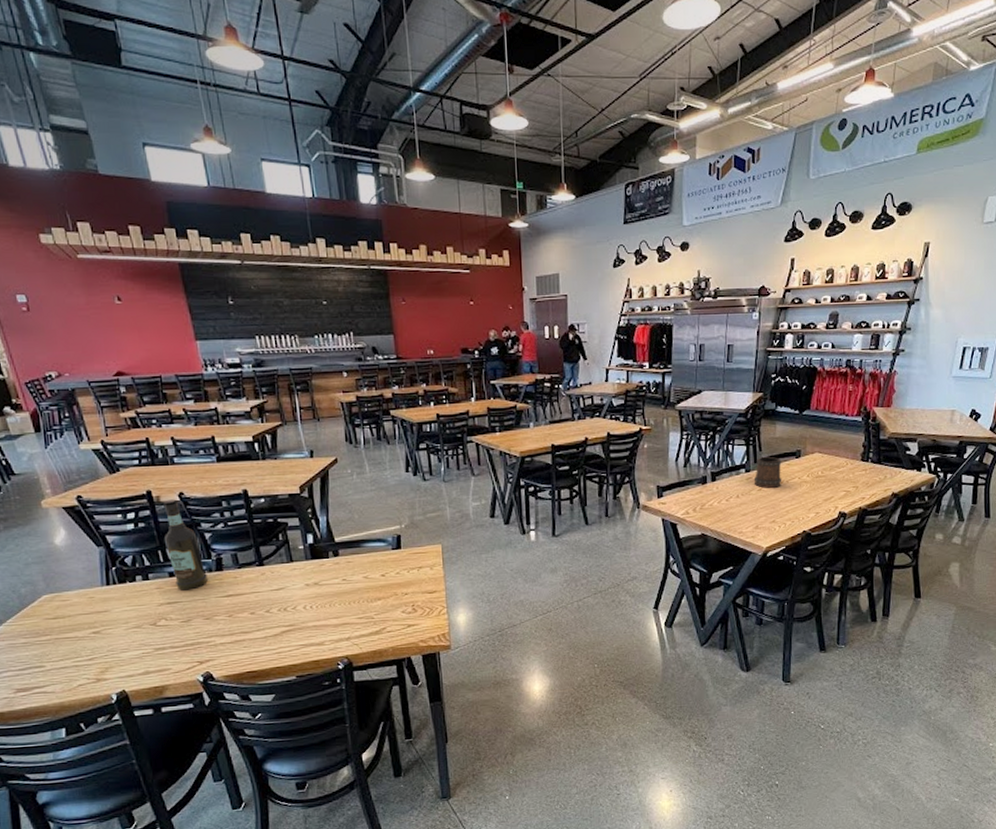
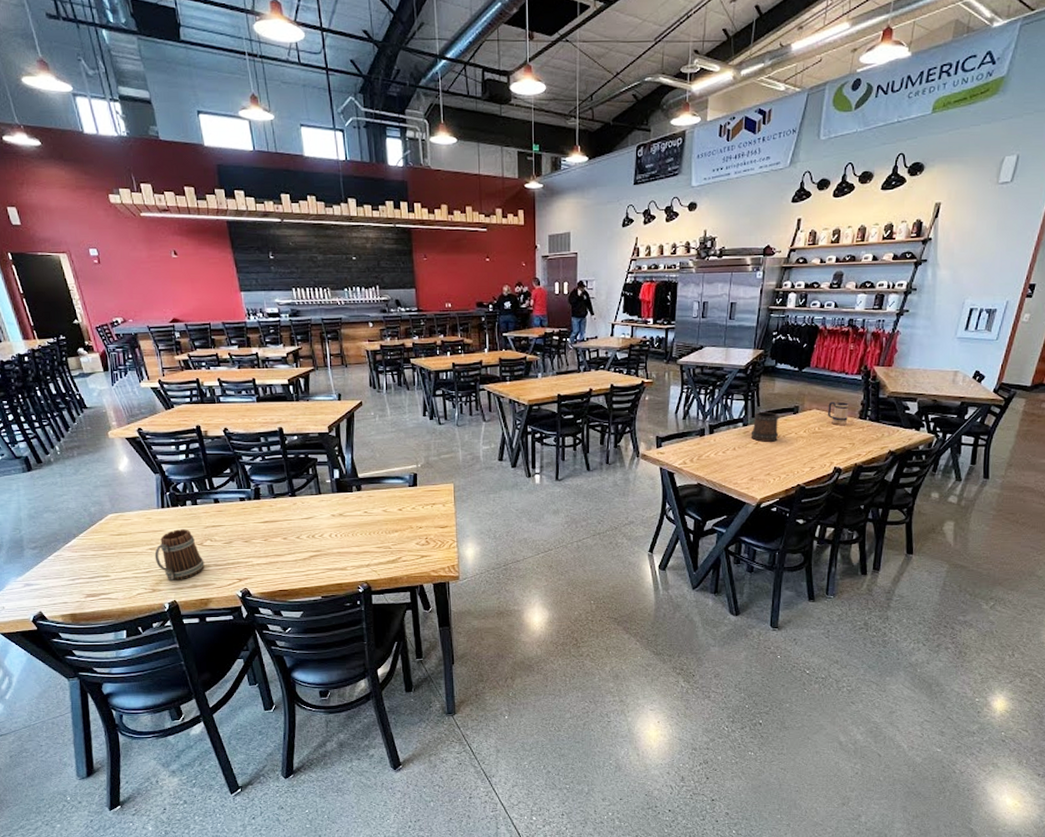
beer mug: none [98,608,159,669] -> present [154,529,205,582]
root beer: present [163,499,208,591] -> none [210,434,247,516]
beer mug: none [830,444,850,469] -> present [828,401,848,426]

